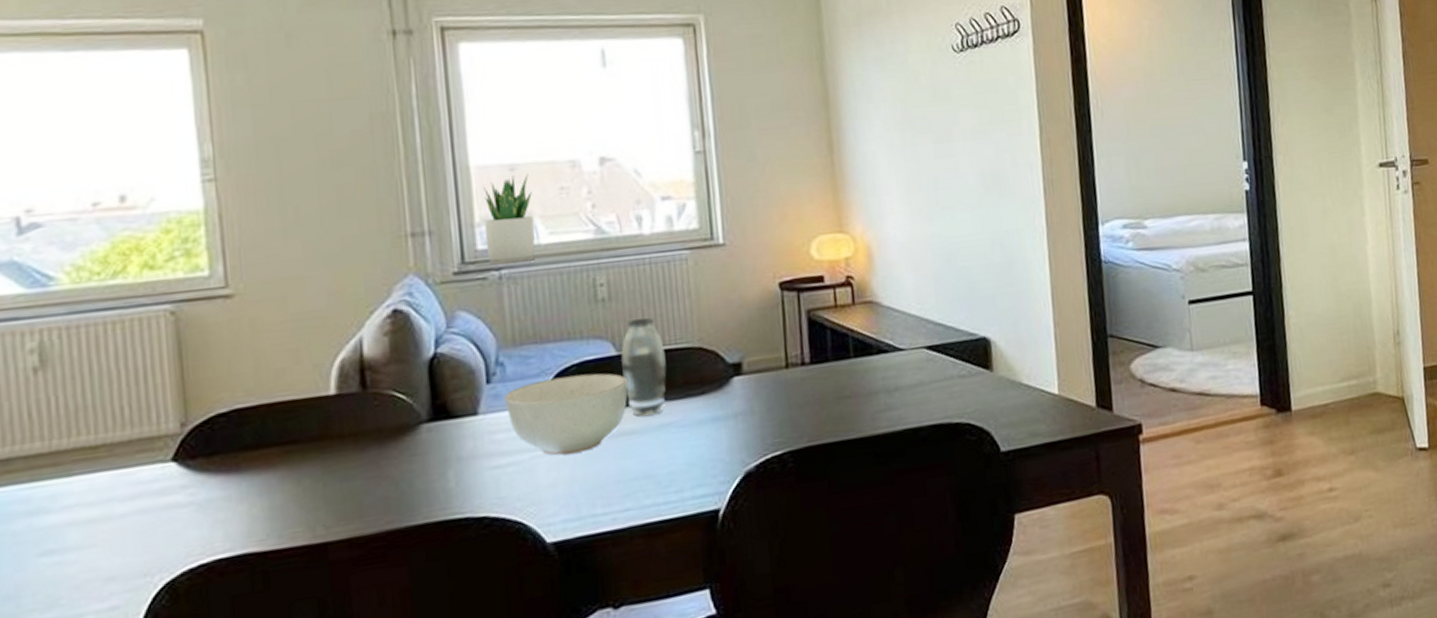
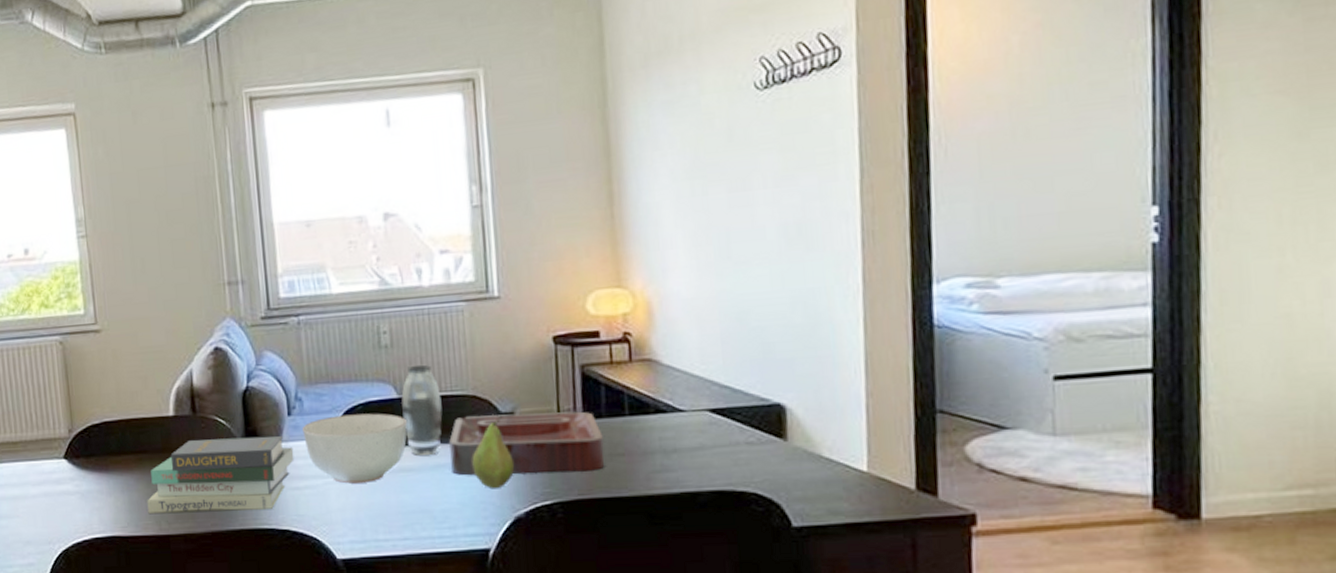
books: none [296,408,495,520] -> present [147,436,295,515]
planter: present [483,174,536,265] -> none [285,229,328,312]
decorative tray: none [673,356,833,433] -> present [448,411,605,476]
fruit: none [699,366,743,444] -> present [472,415,514,488]

